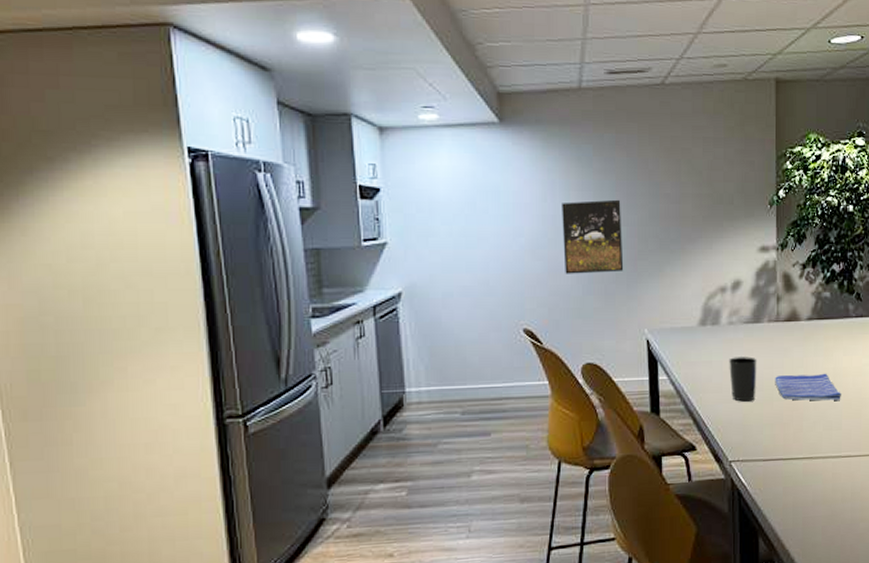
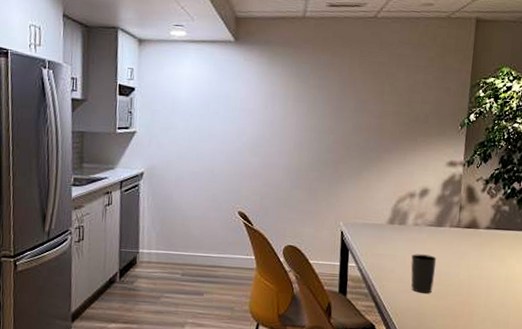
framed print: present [562,199,624,274] -> none [277,110,330,172]
dish towel: present [775,373,841,401] -> none [451,274,511,302]

